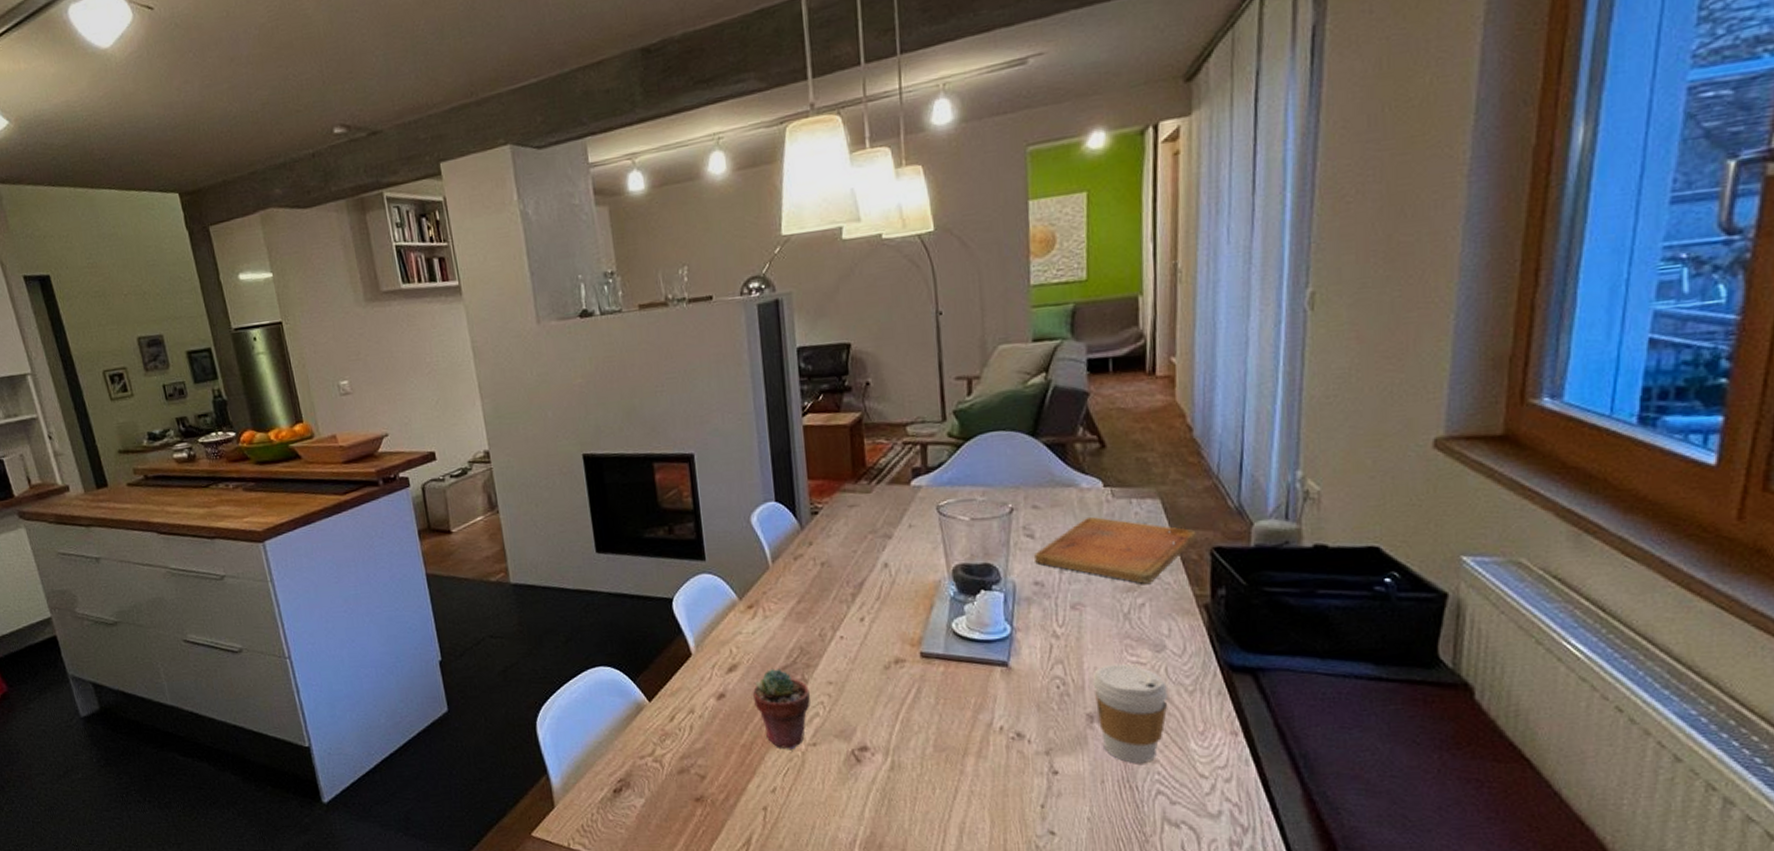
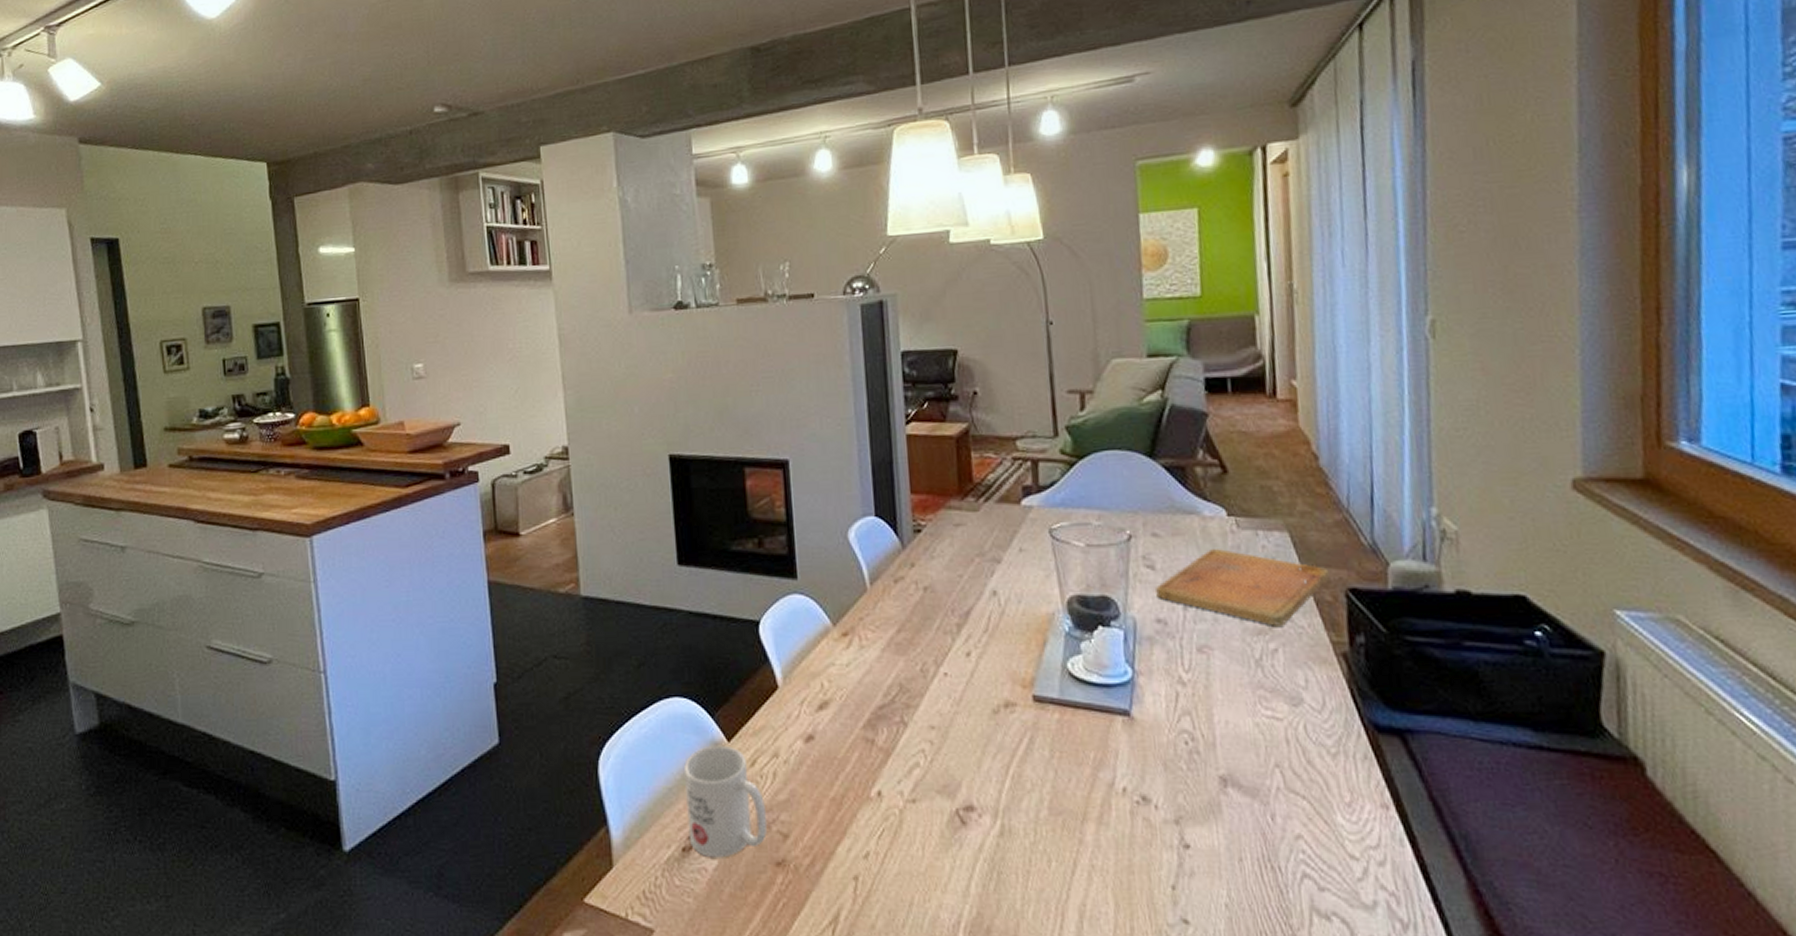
mug: none [612,704,687,797] -> present [684,745,768,858]
potted succulent: present [752,668,811,749] -> none [844,707,910,806]
coffee cup: present [1092,663,1168,764] -> none [1224,718,1310,840]

